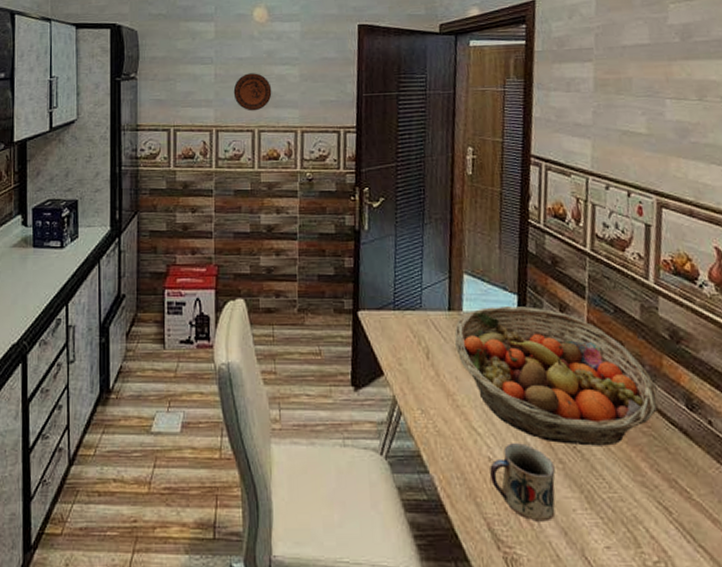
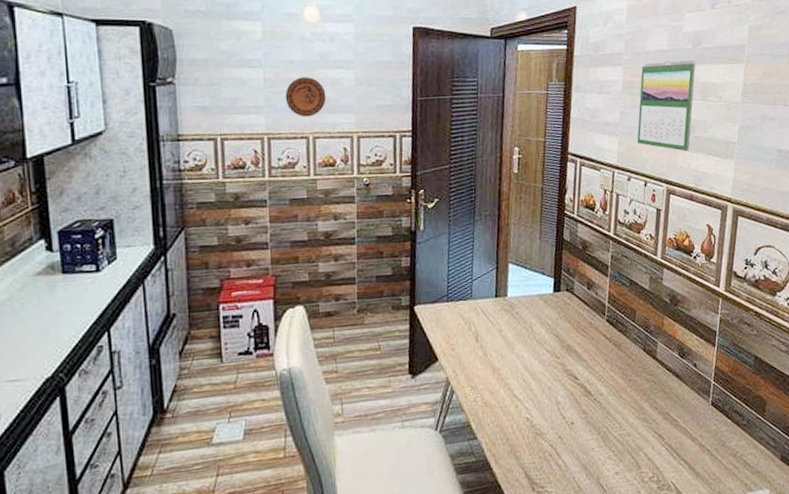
fruit basket: present [454,305,659,446] -> none [500,287,659,398]
mug: present [490,443,556,522] -> none [528,402,579,464]
calendar: none [615,55,687,159] -> present [637,60,696,152]

